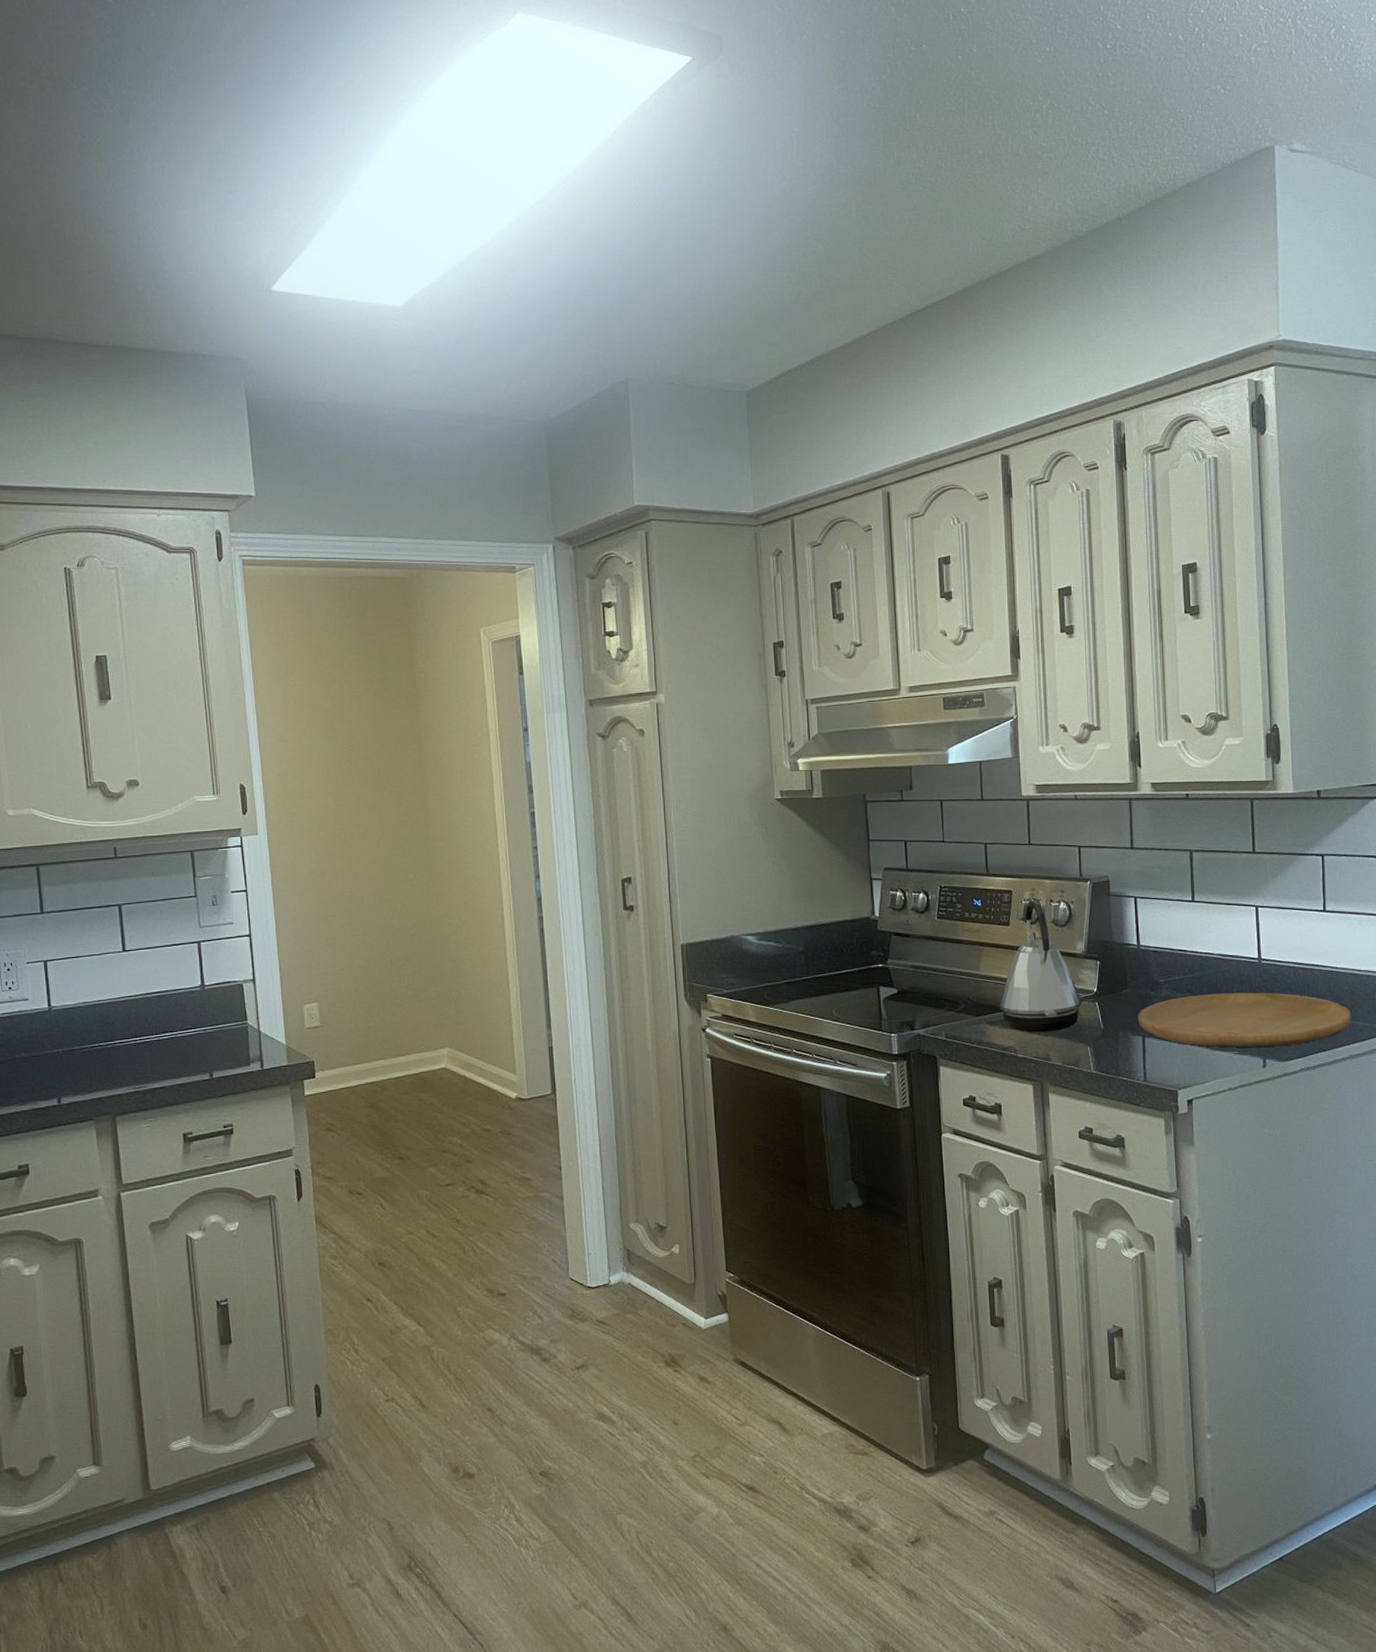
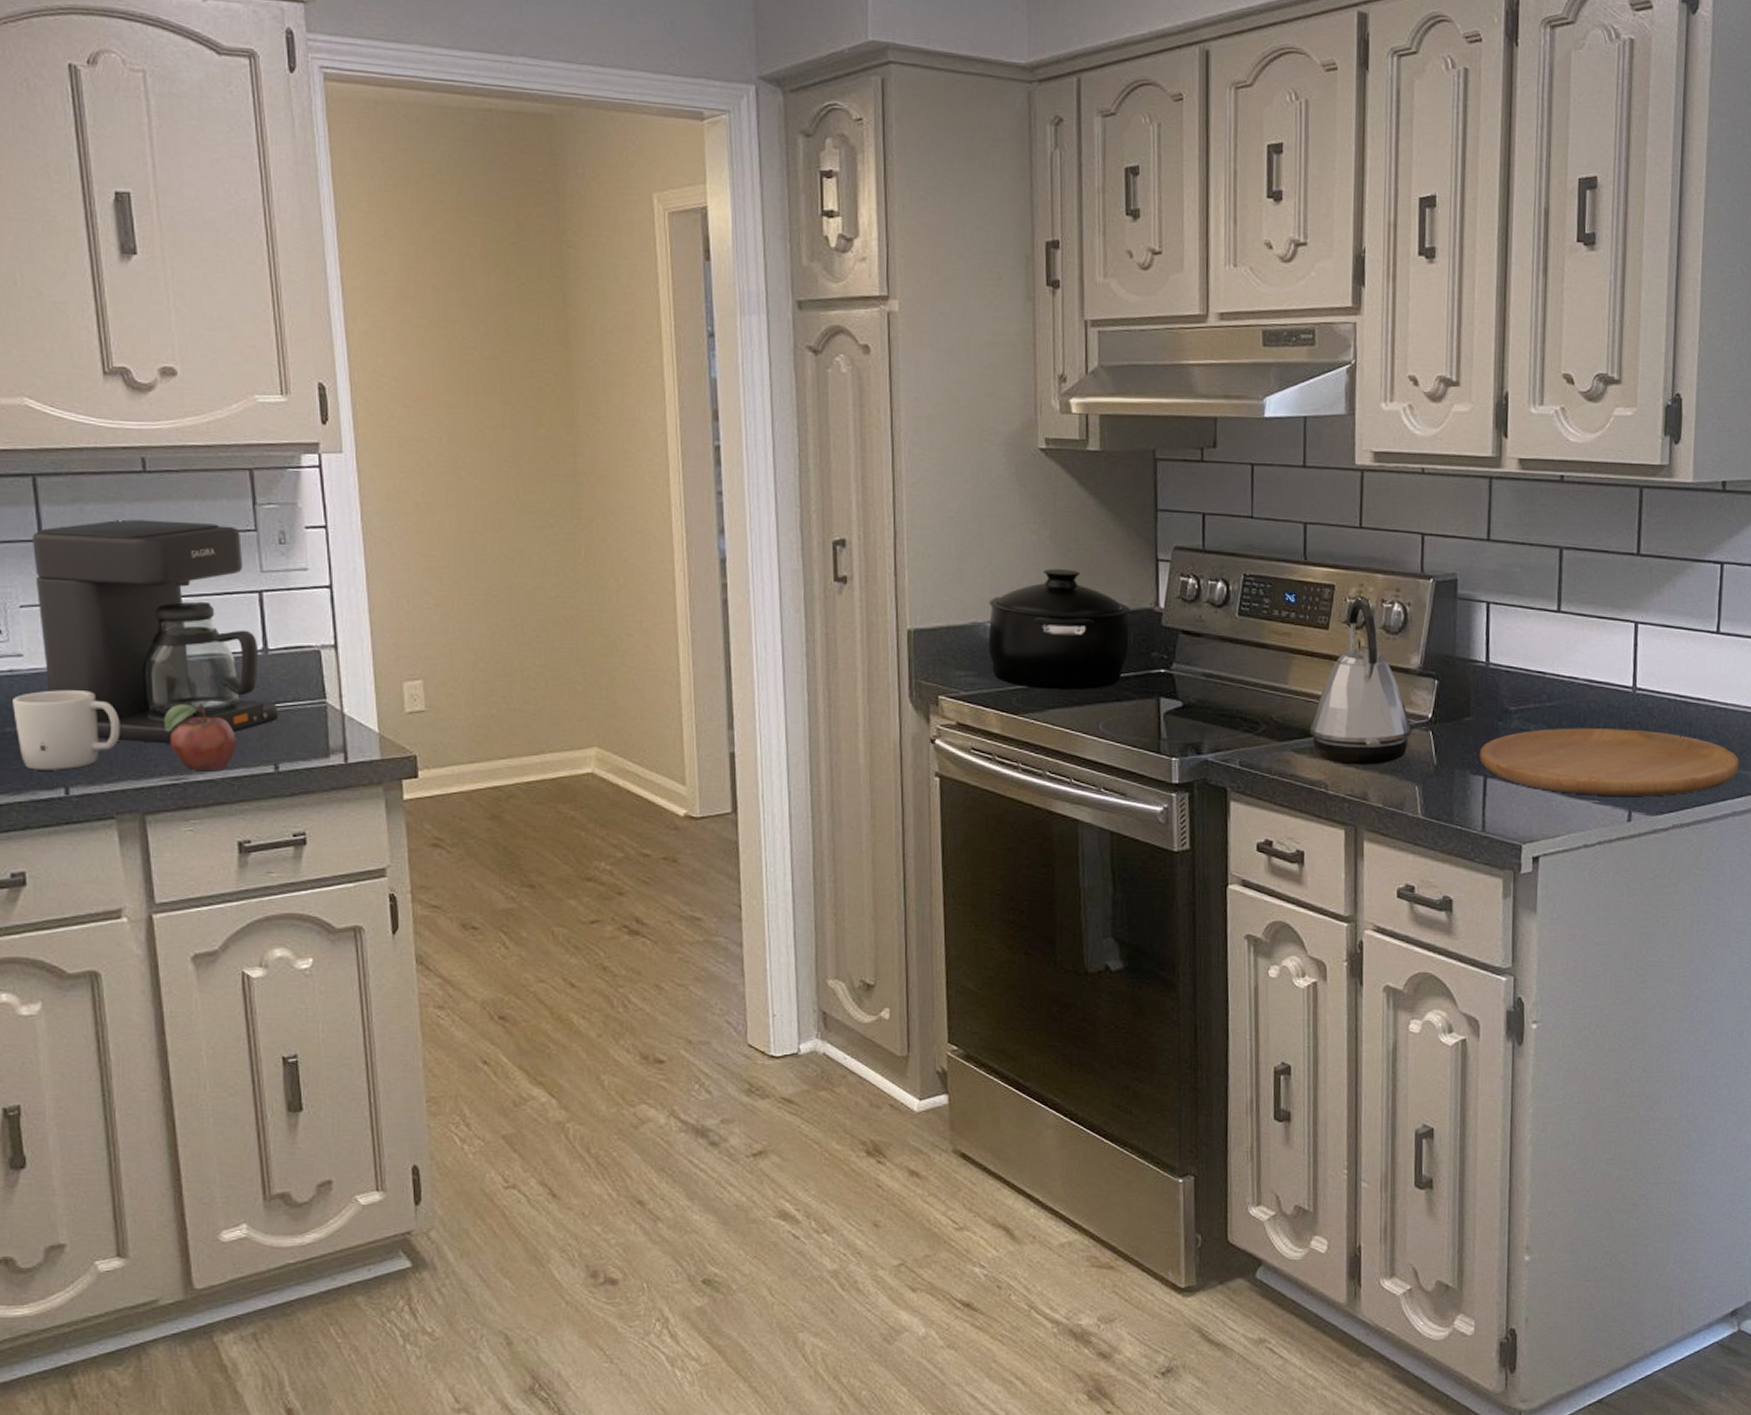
mug: none [21,1024,98,1086] -> present [13,690,121,771]
coffee maker: none [36,893,213,1061] -> present [32,519,279,744]
fruit: none [128,1029,182,1081] -> present [163,703,236,772]
saucepan: none [743,890,853,985] -> present [988,569,1130,690]

